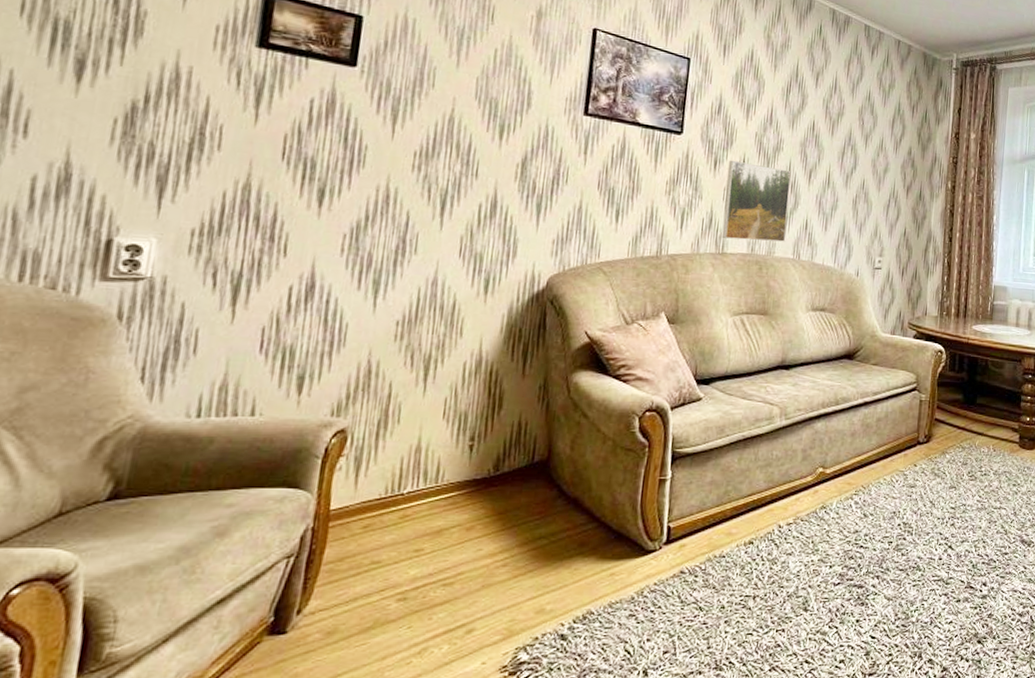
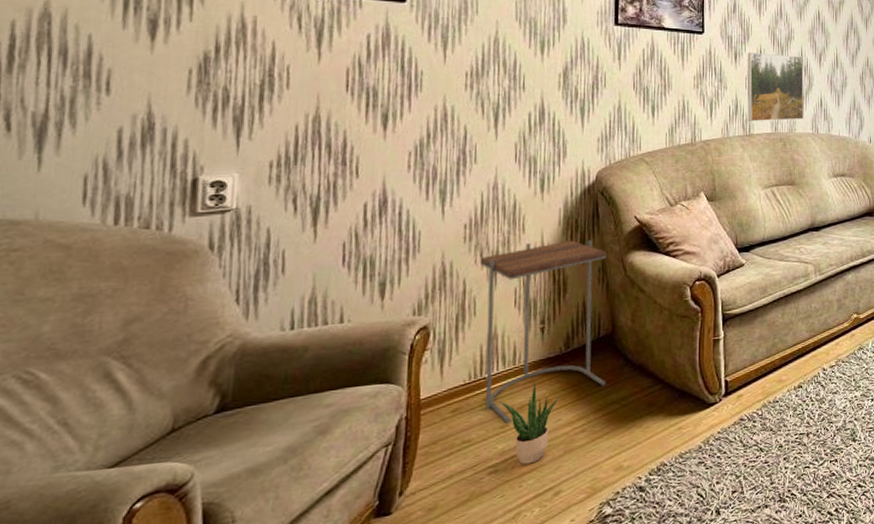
side table: none [400,350,551,548] -> present [480,240,607,424]
potted plant: none [415,504,485,595] -> present [498,381,561,465]

